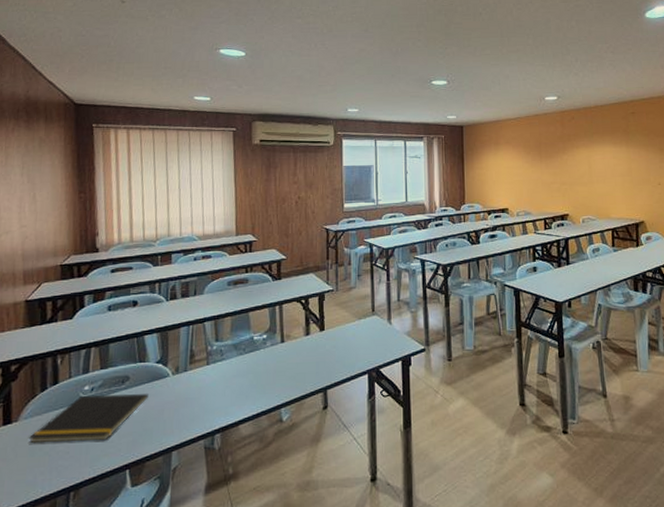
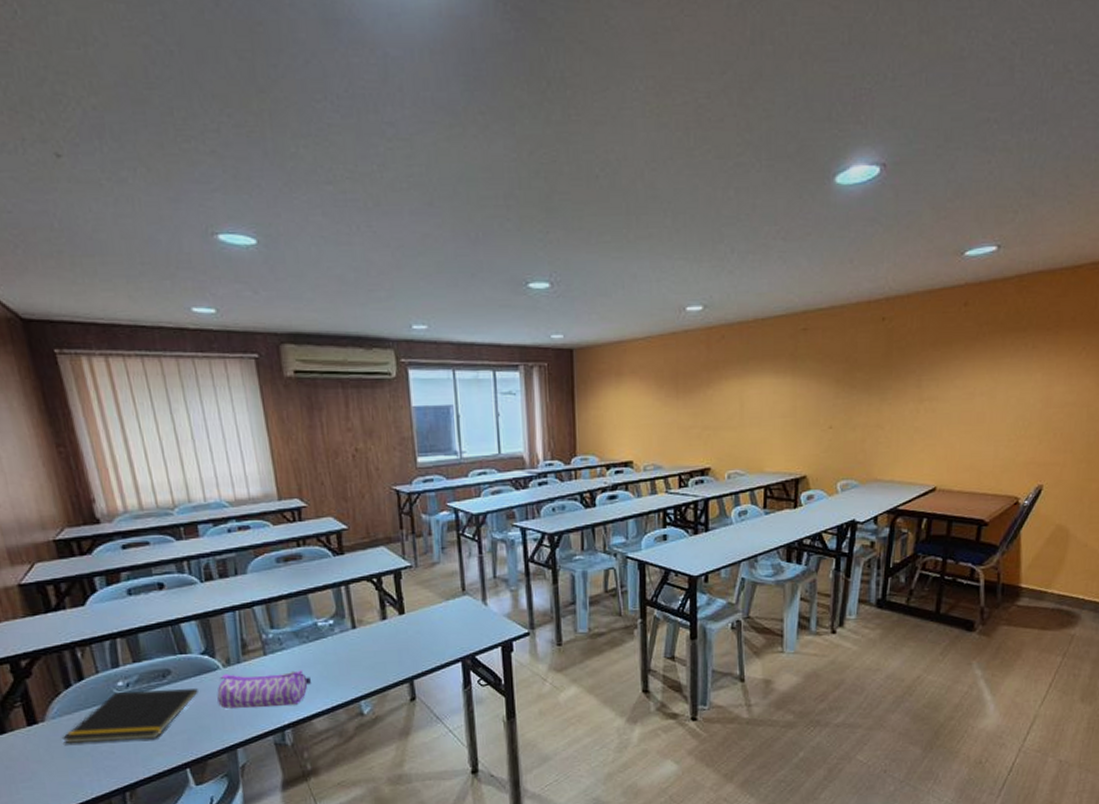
pencil case: none [163,379,242,413] -> present [217,670,311,709]

